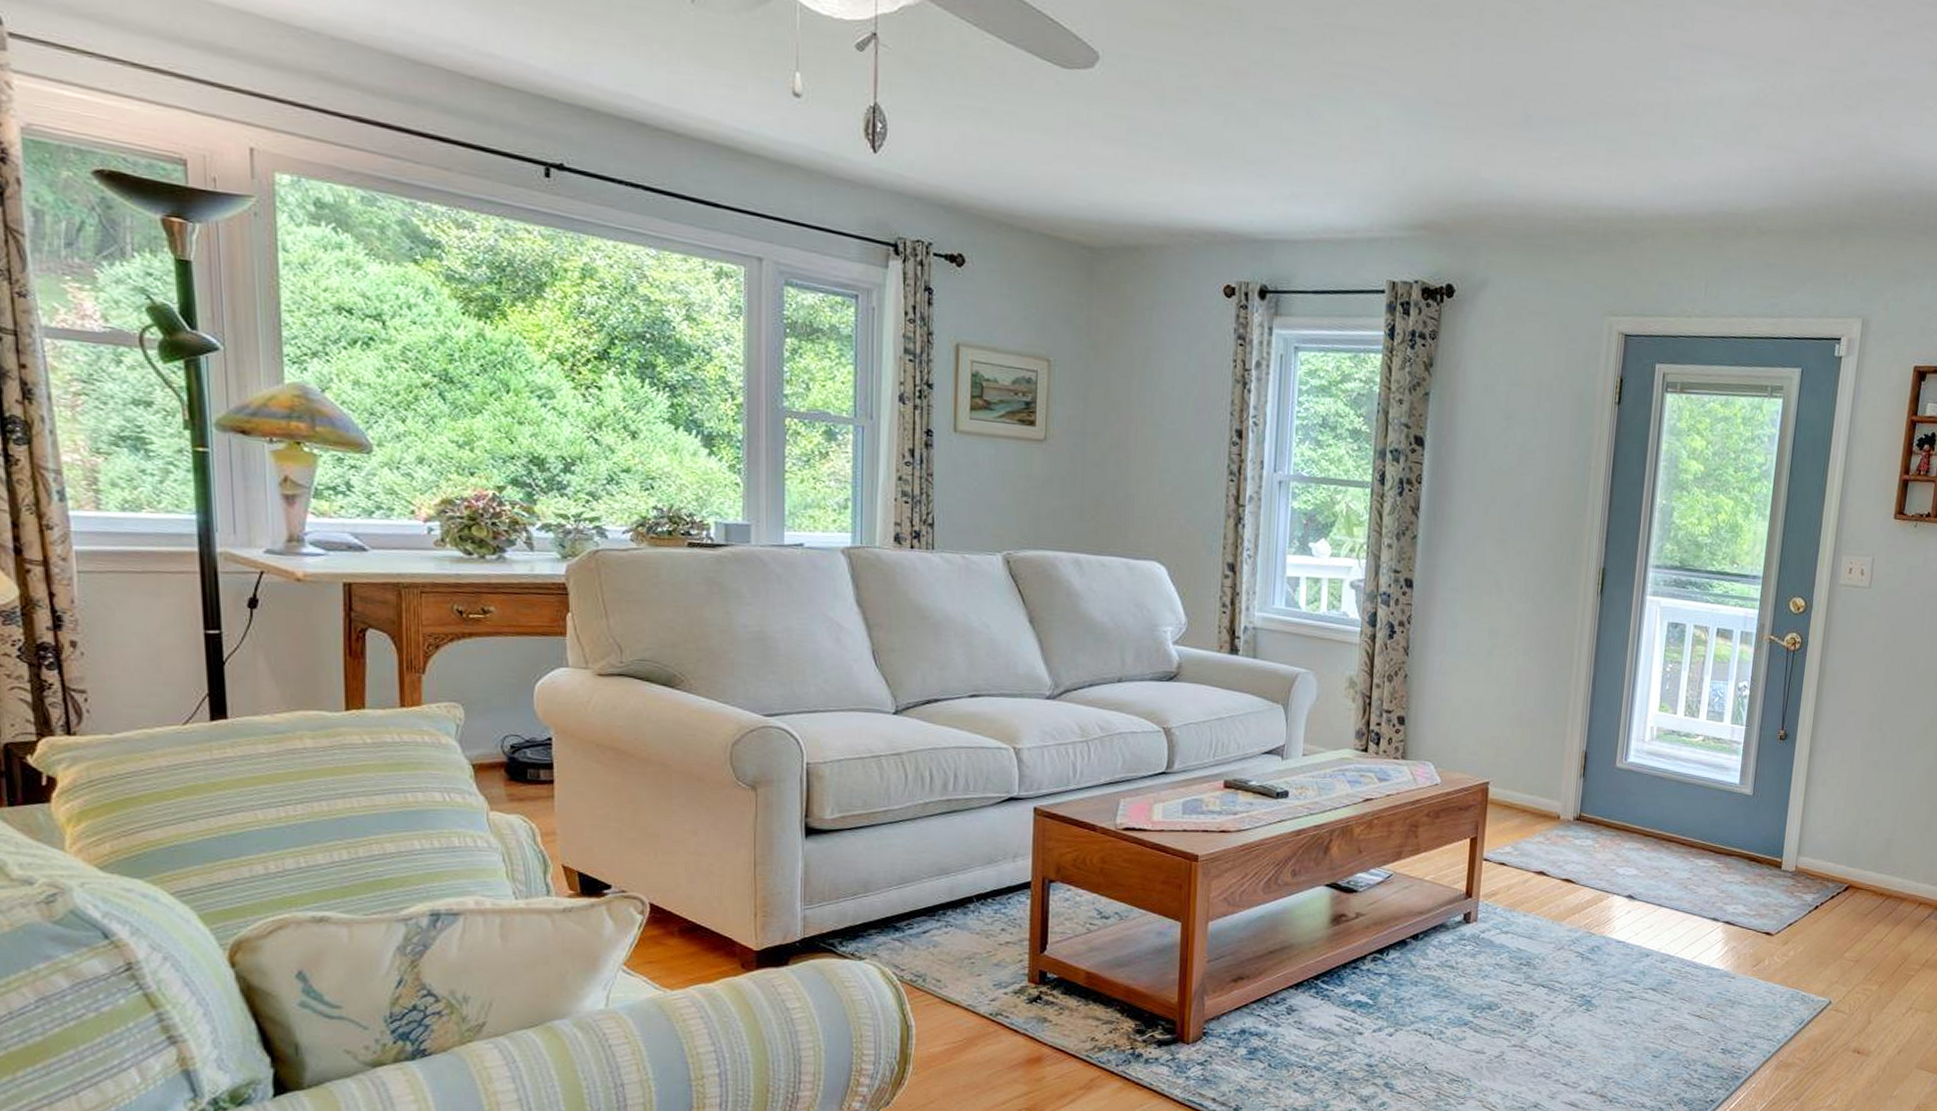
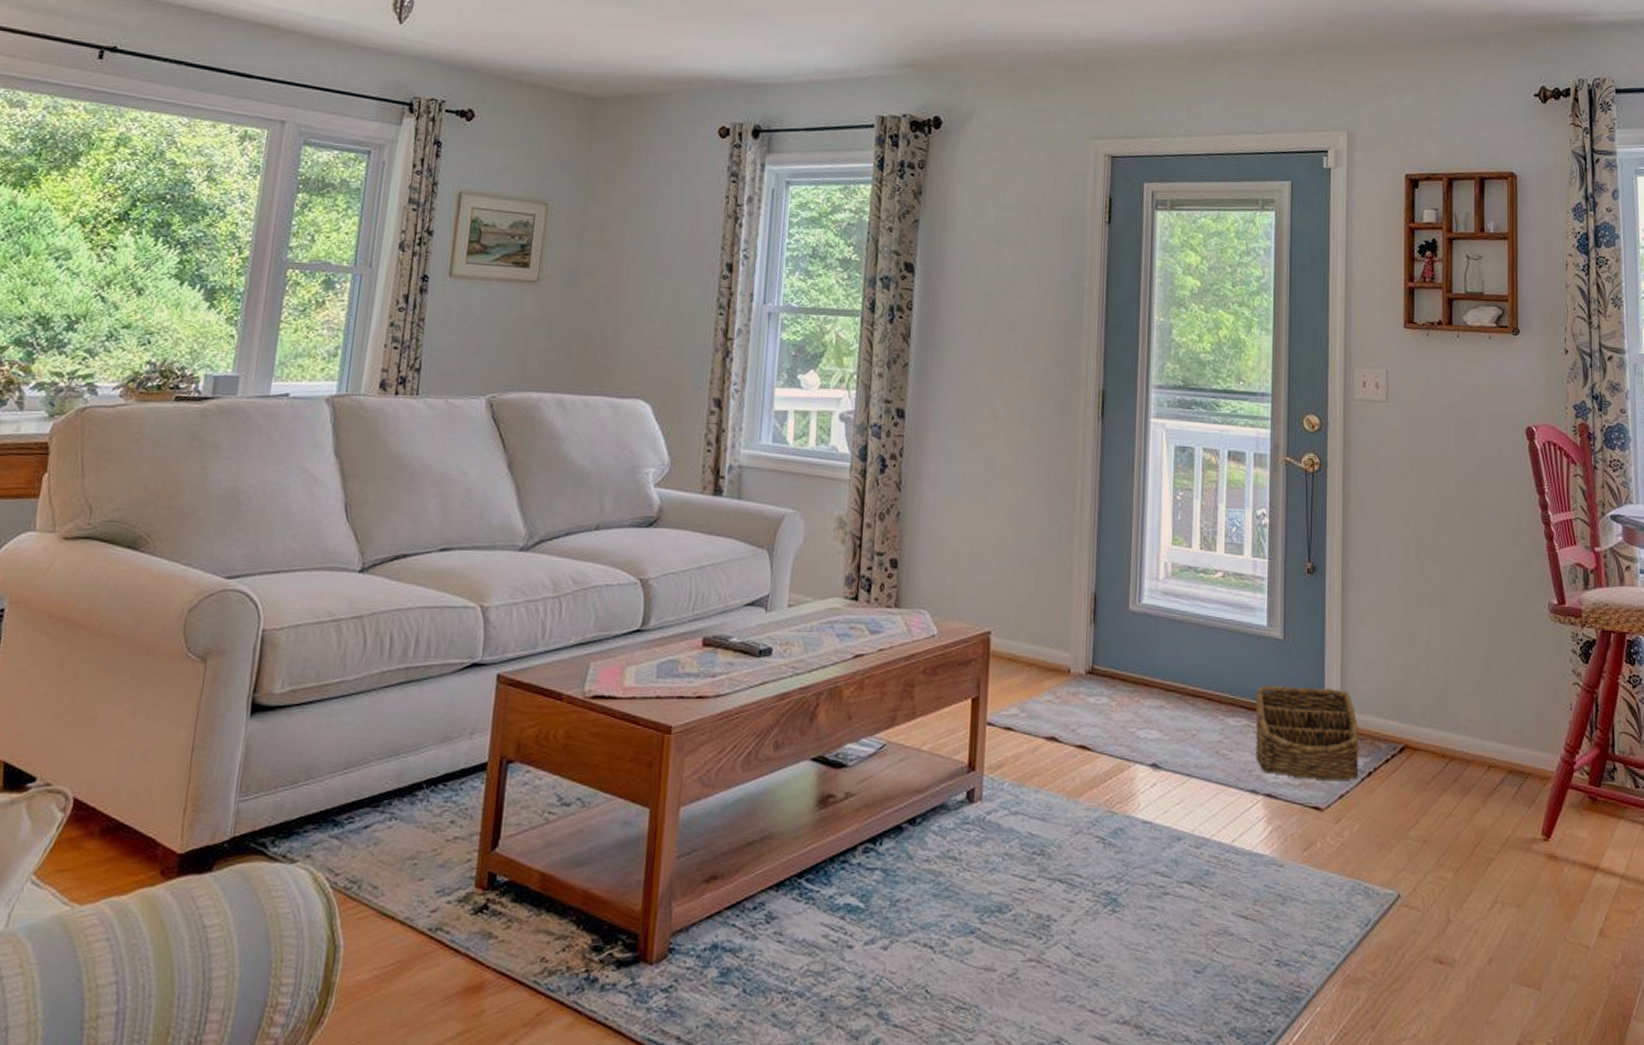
basket: none [1719,833,1811,913] -> present [1255,685,1359,781]

